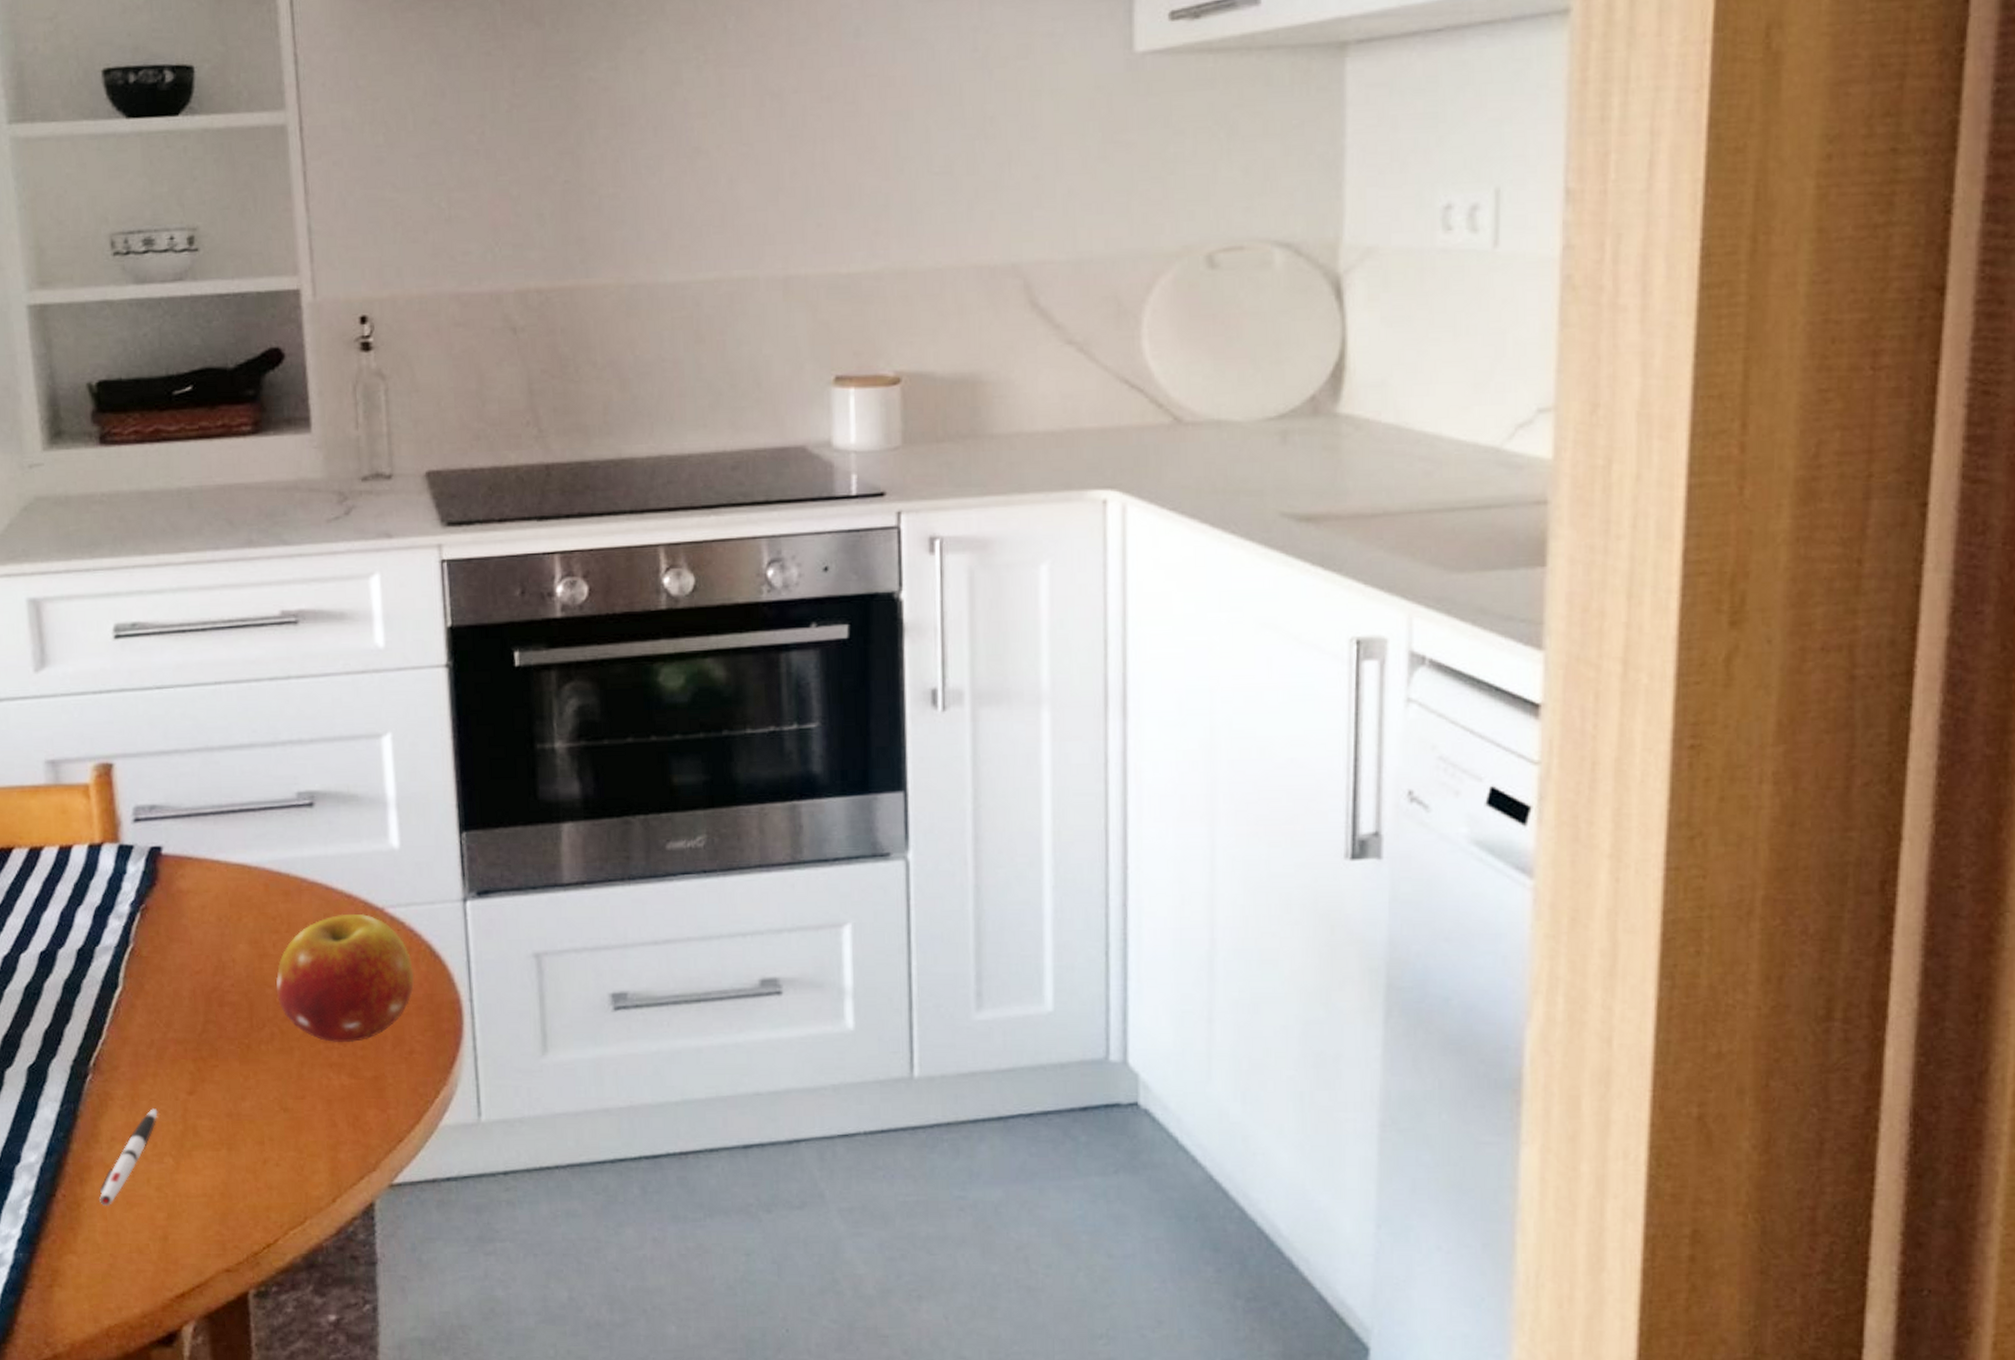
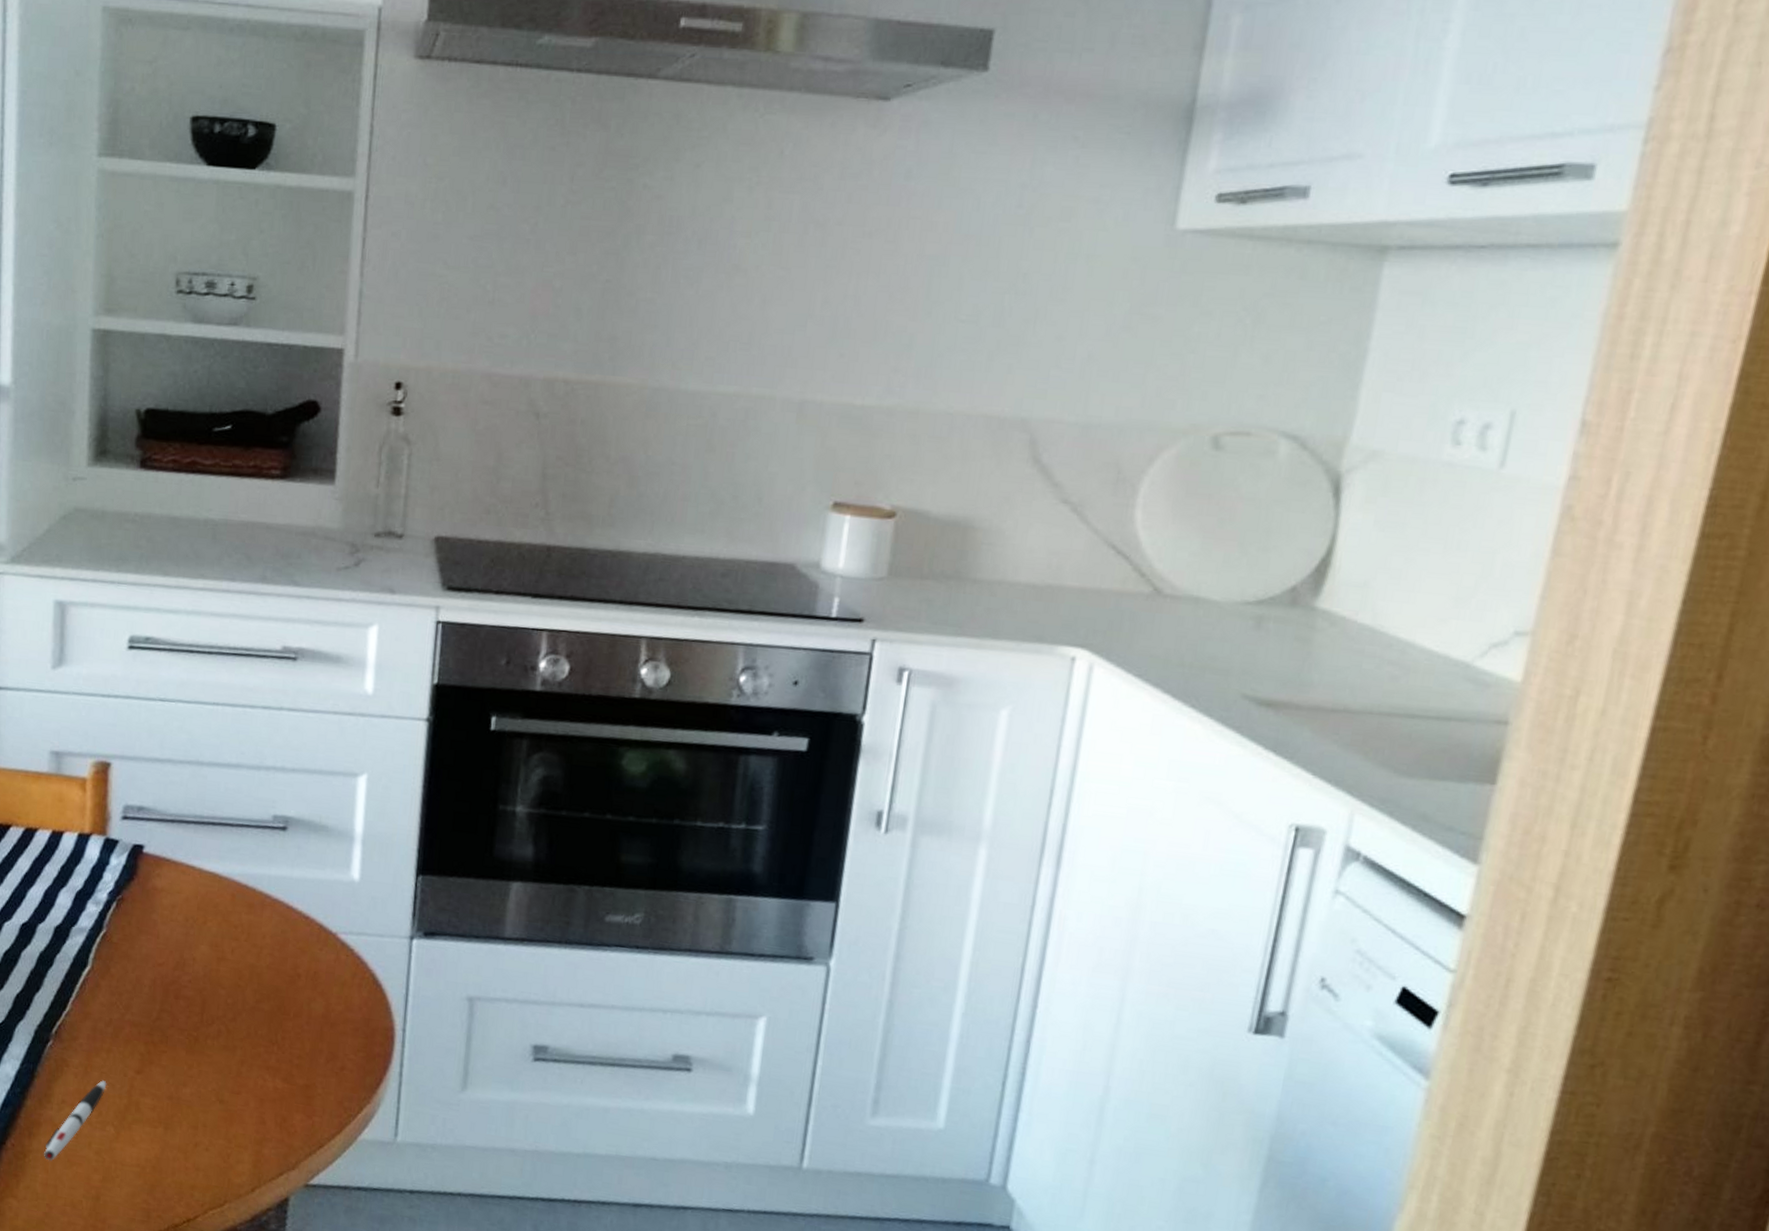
fruit: present [275,913,414,1043] -> none [228,932,356,1051]

